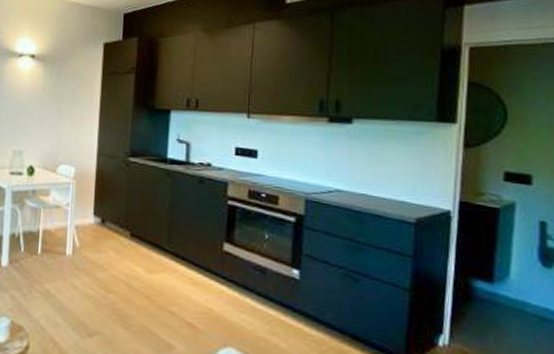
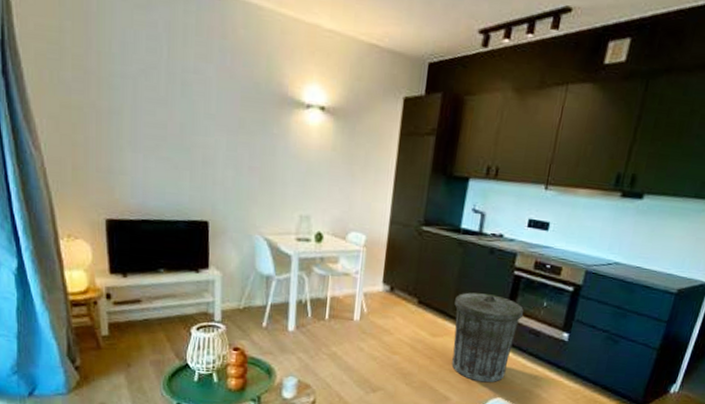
trash can: none [169,224,245,329] -> present [451,292,524,383]

